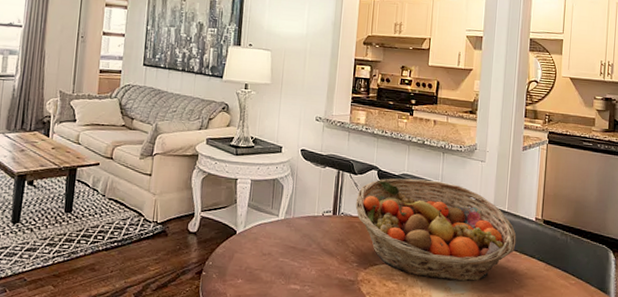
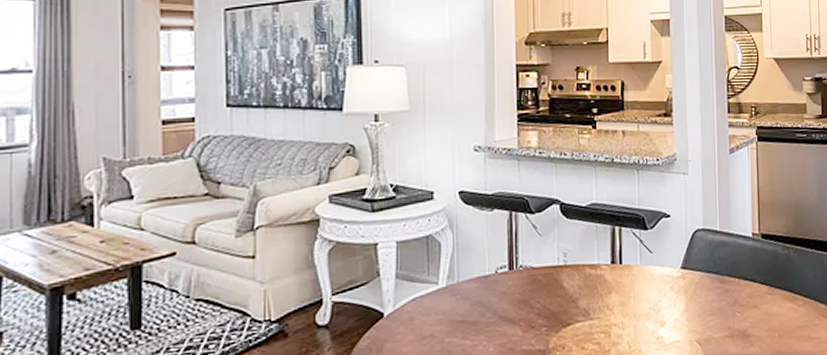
fruit basket: present [355,178,517,282] -> none [536,206,733,331]

